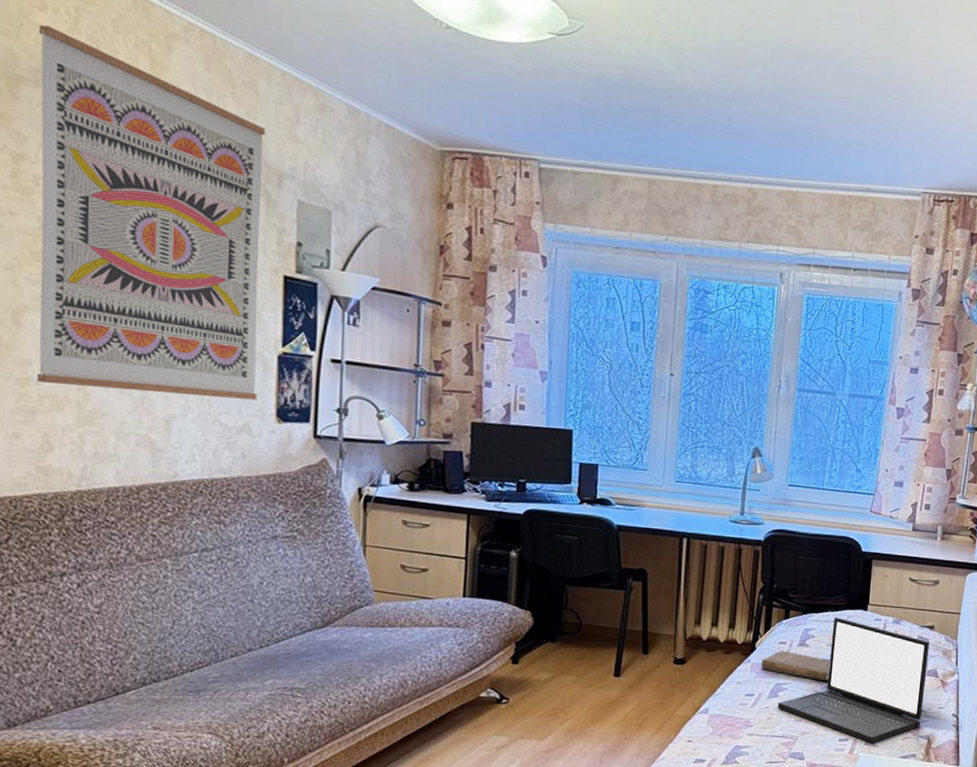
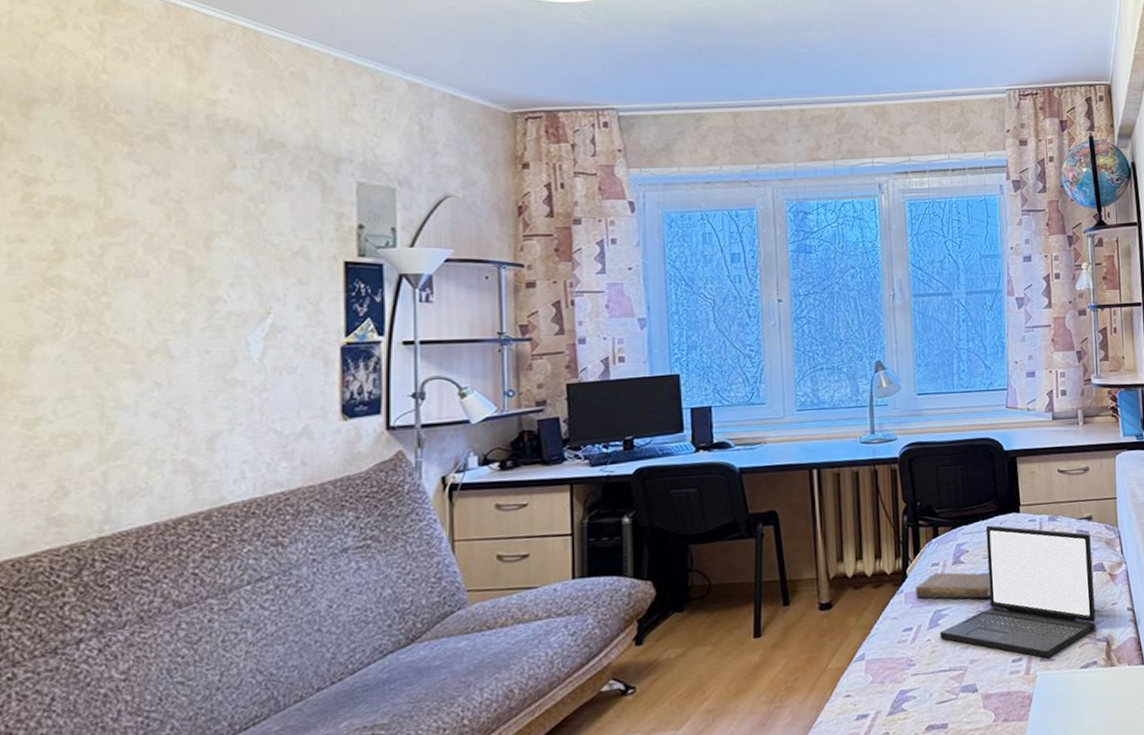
wall art: present [37,24,266,400] -> none [50,43,318,420]

